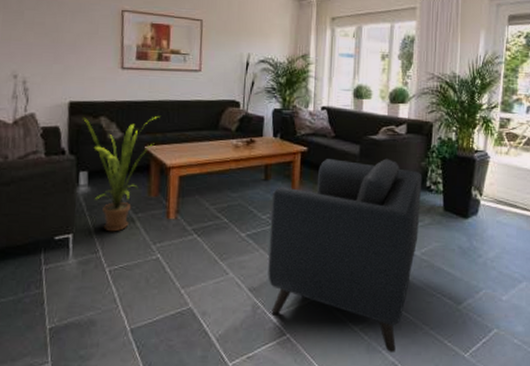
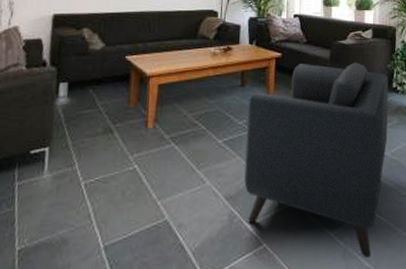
house plant: present [82,115,160,232] -> none [65,26,142,144]

